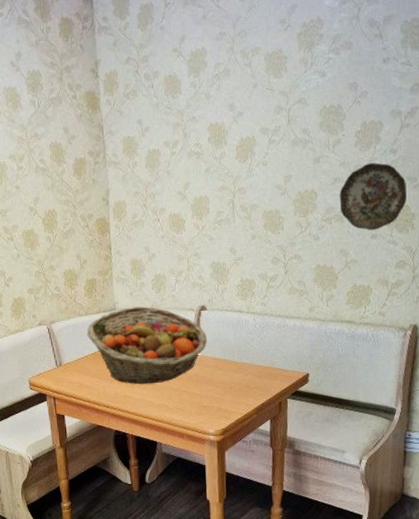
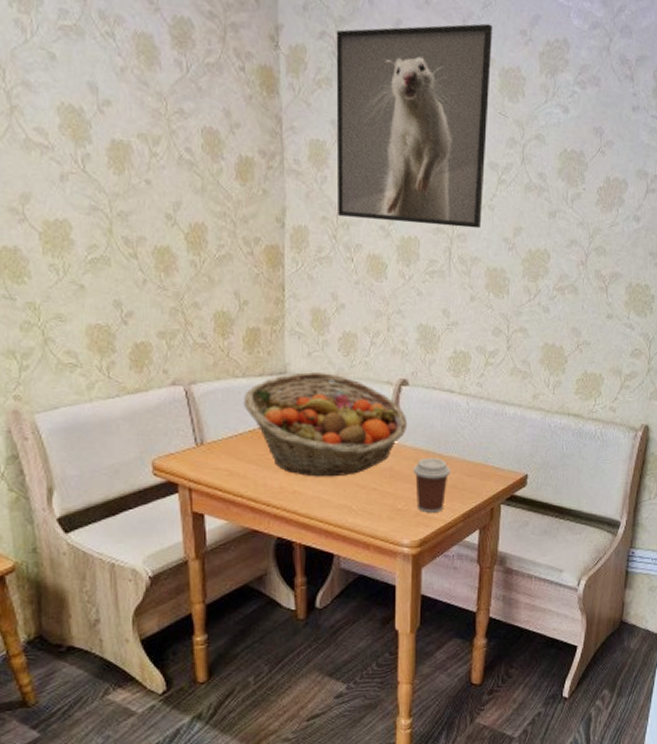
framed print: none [138,21,258,190] -> present [336,23,493,229]
coffee cup: none [213,364,244,408] -> present [412,458,450,513]
decorative plate: present [339,163,407,230] -> none [574,228,648,309]

